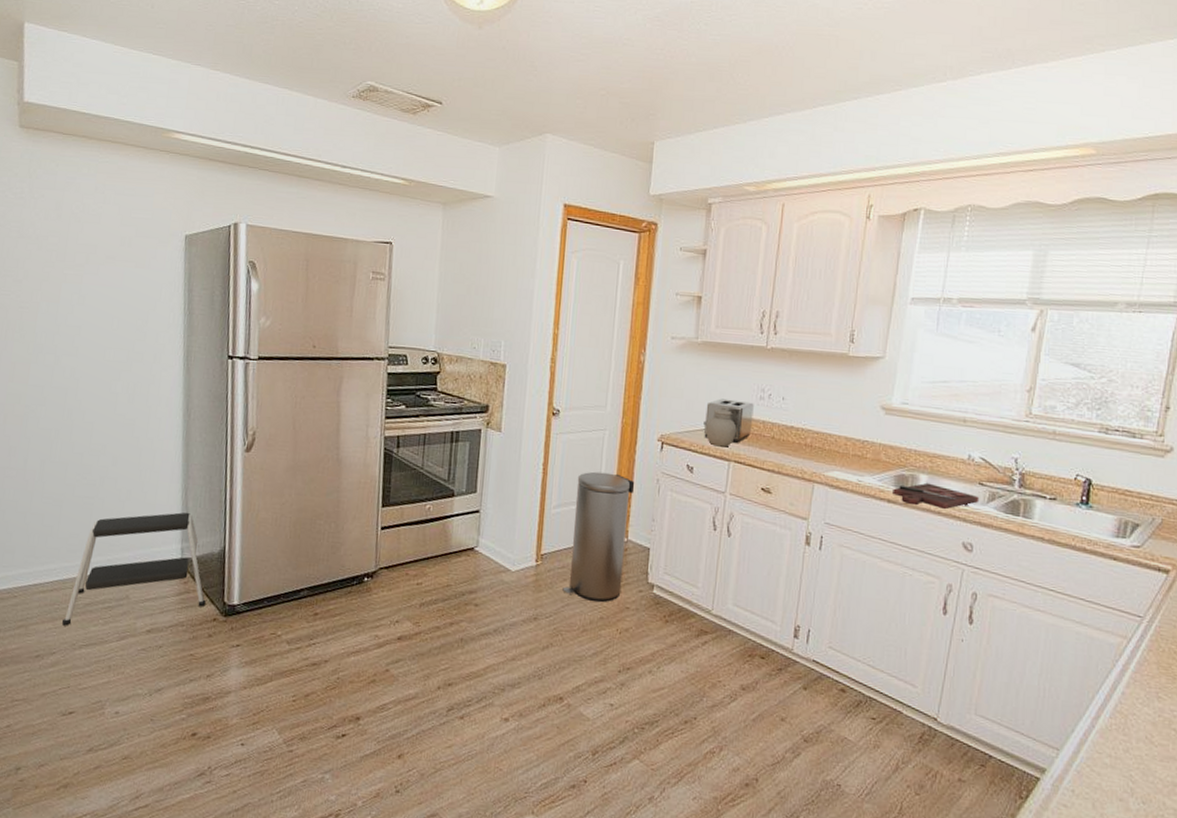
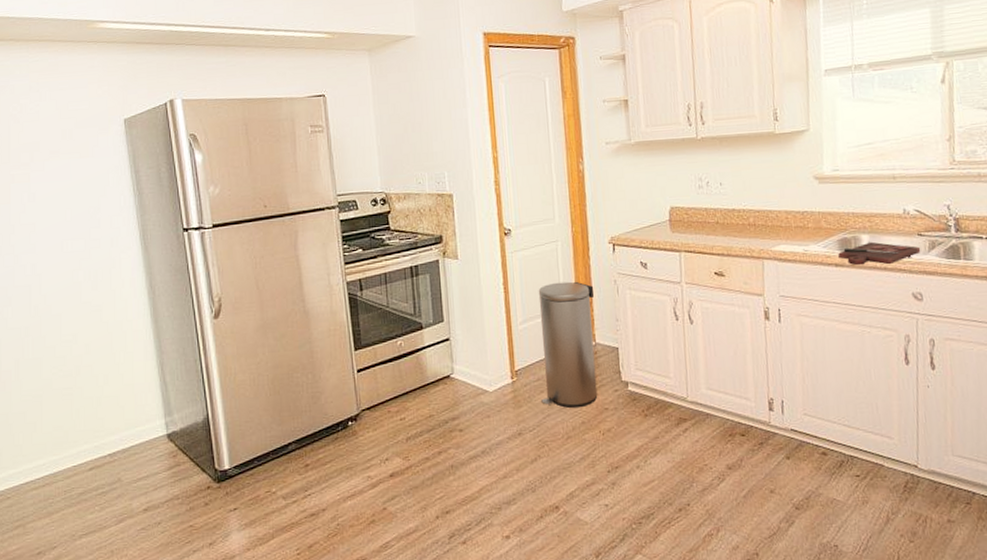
step stool: present [62,512,206,626] -> none [59,386,198,519]
toaster: present [703,398,754,443] -> none [649,192,697,233]
jar: present [705,407,737,448] -> none [651,201,683,241]

